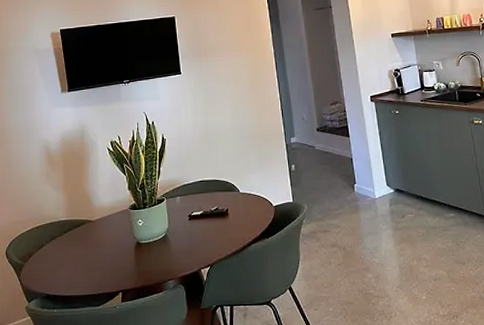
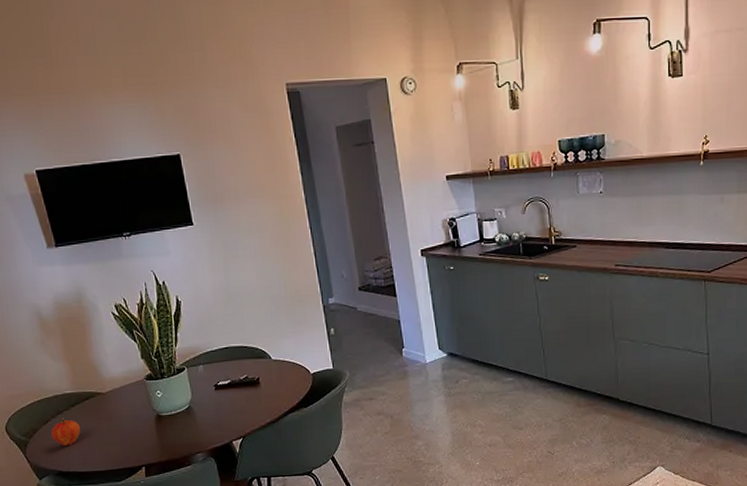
fruit: none [44,243,69,271] -> present [51,418,80,447]

